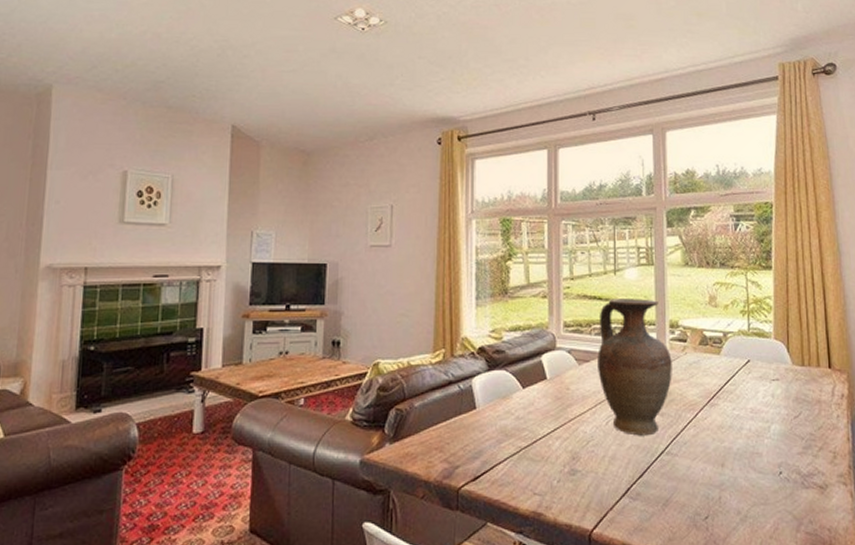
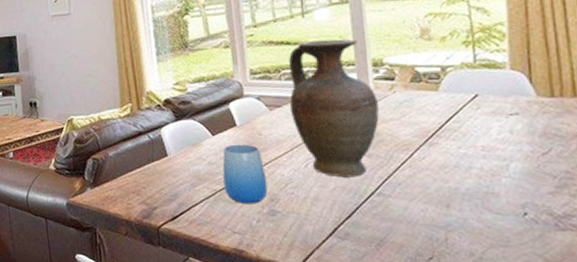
cup: none [529,398,570,463] -> present [222,144,268,204]

